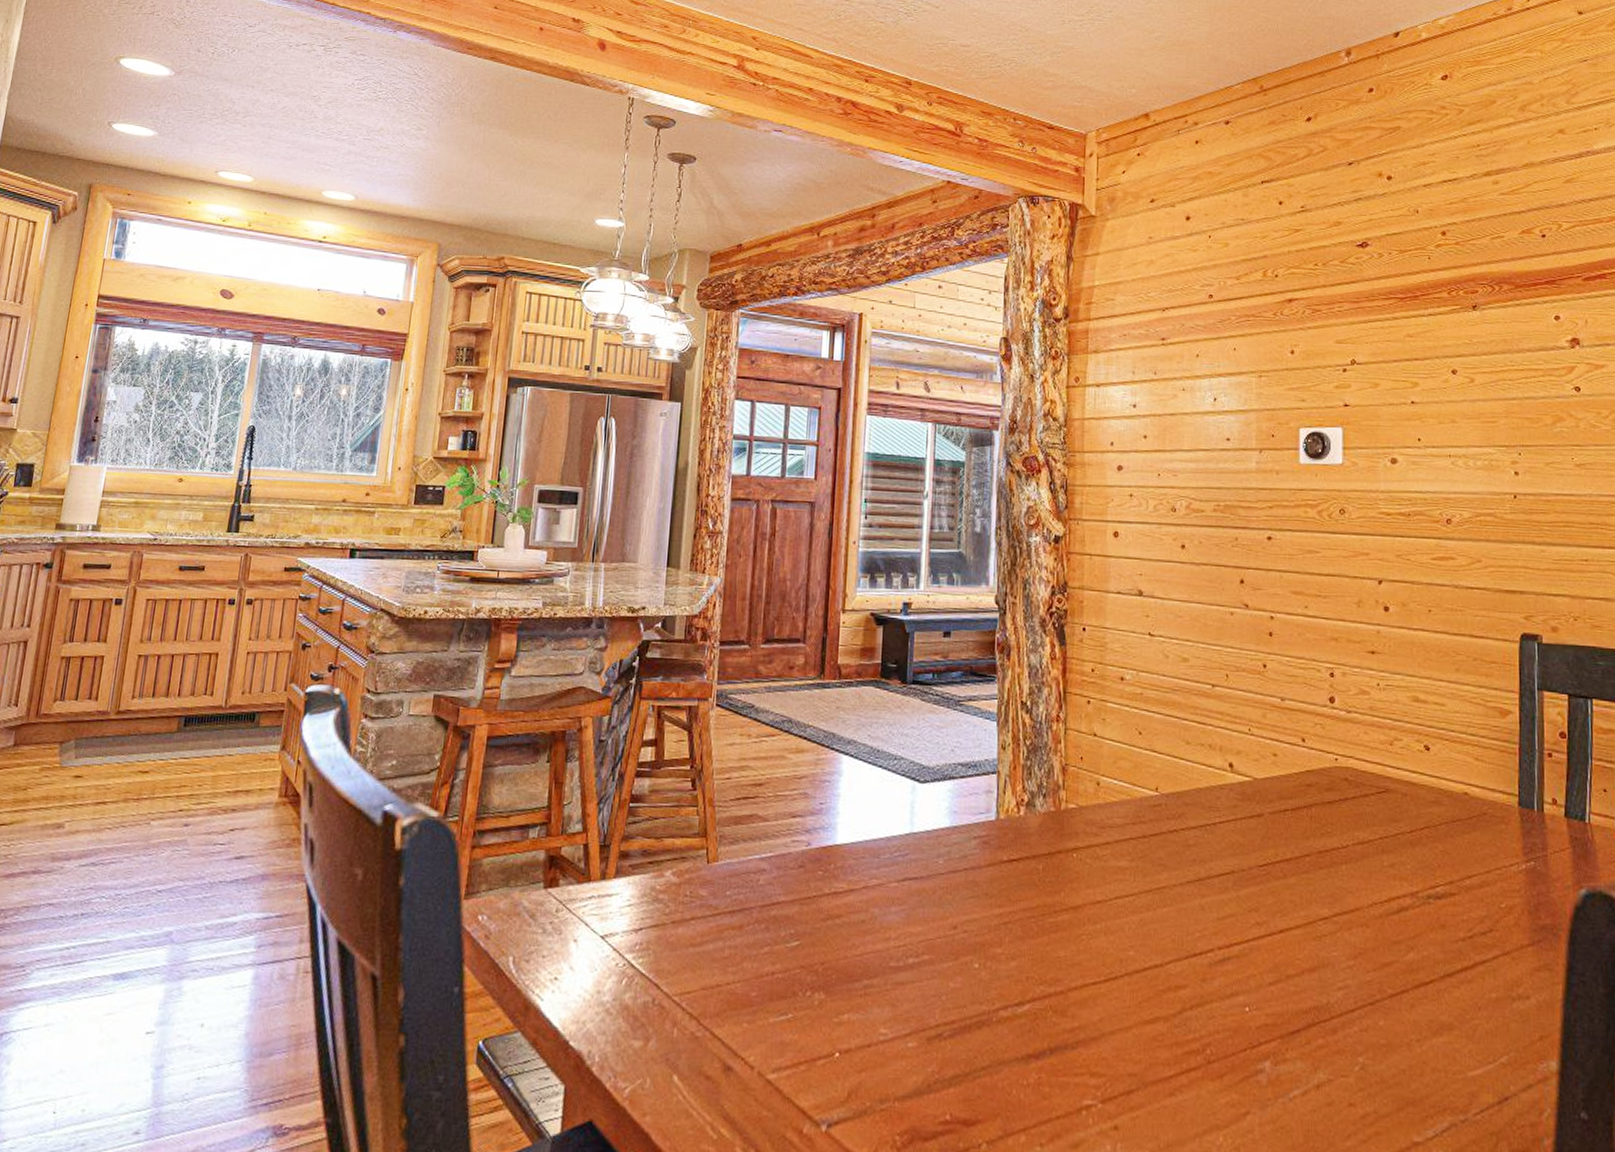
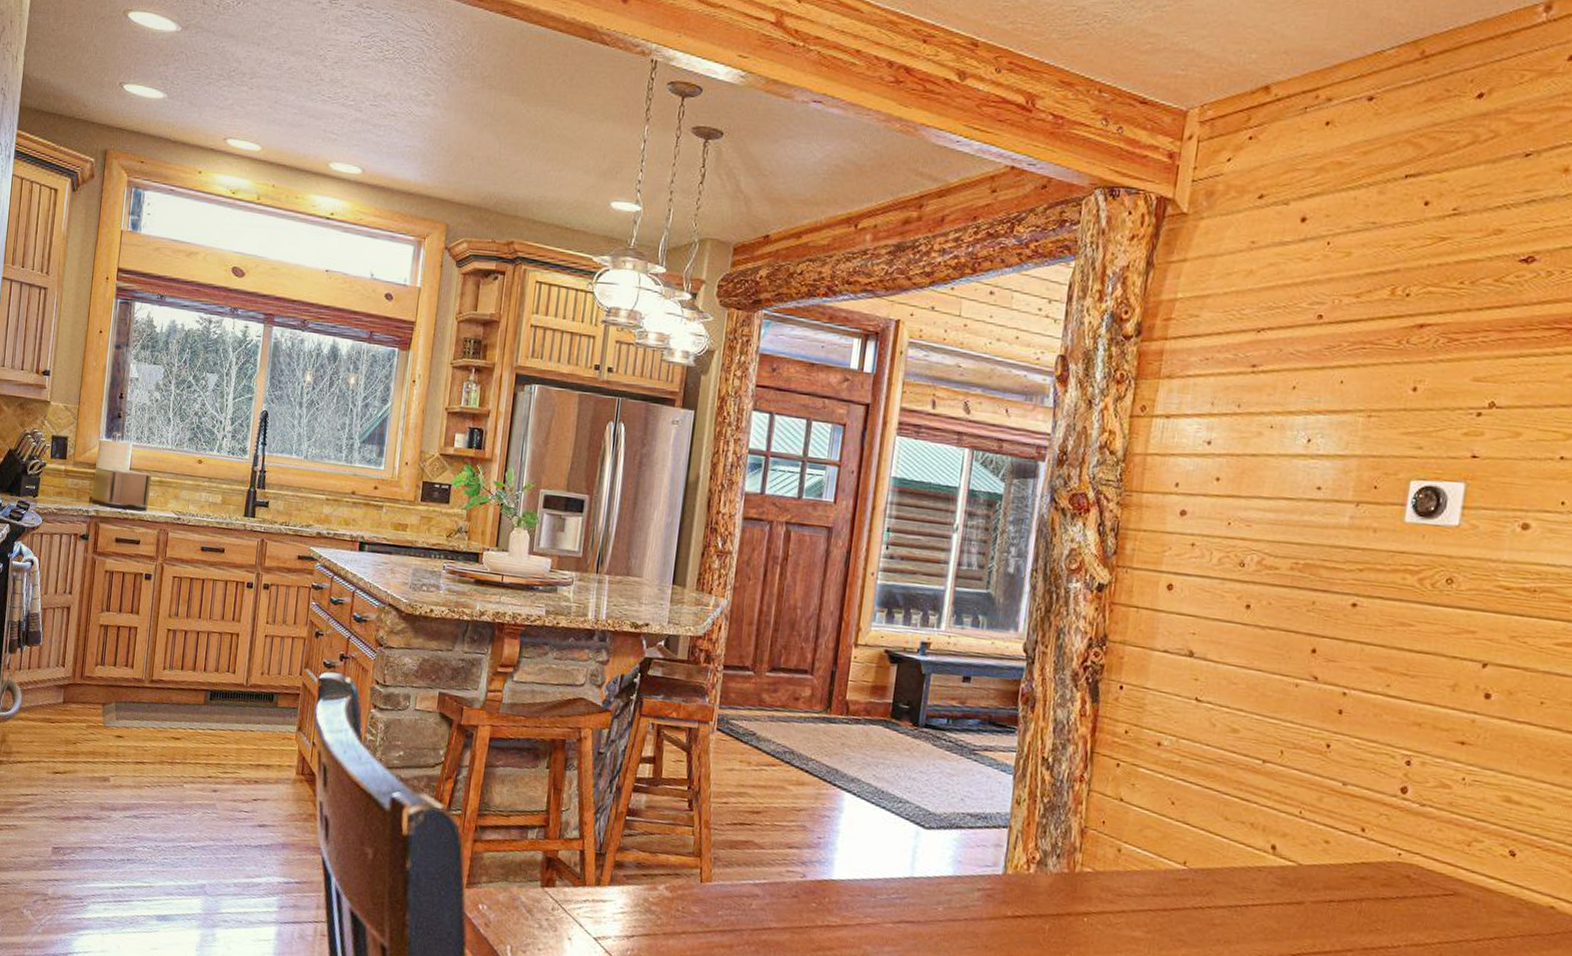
toaster: none [58,491,127,535] -> present [91,466,152,512]

